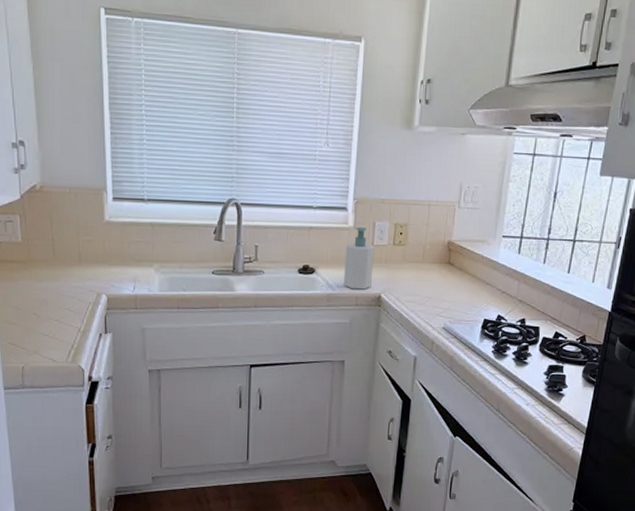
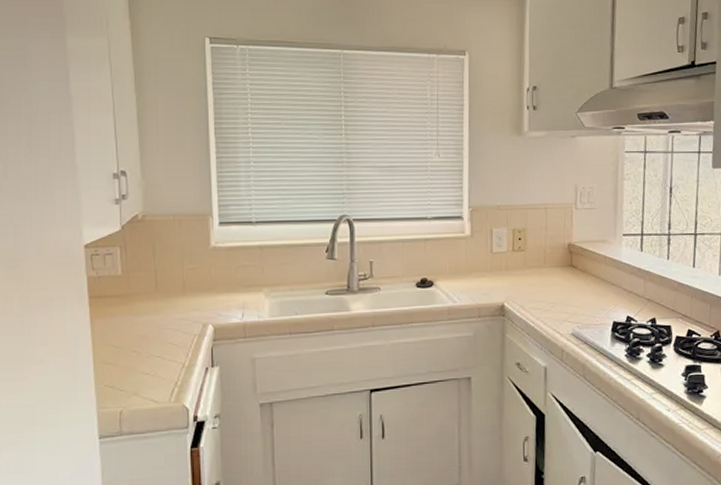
soap bottle: present [344,227,374,290] -> none [463,235,494,300]

